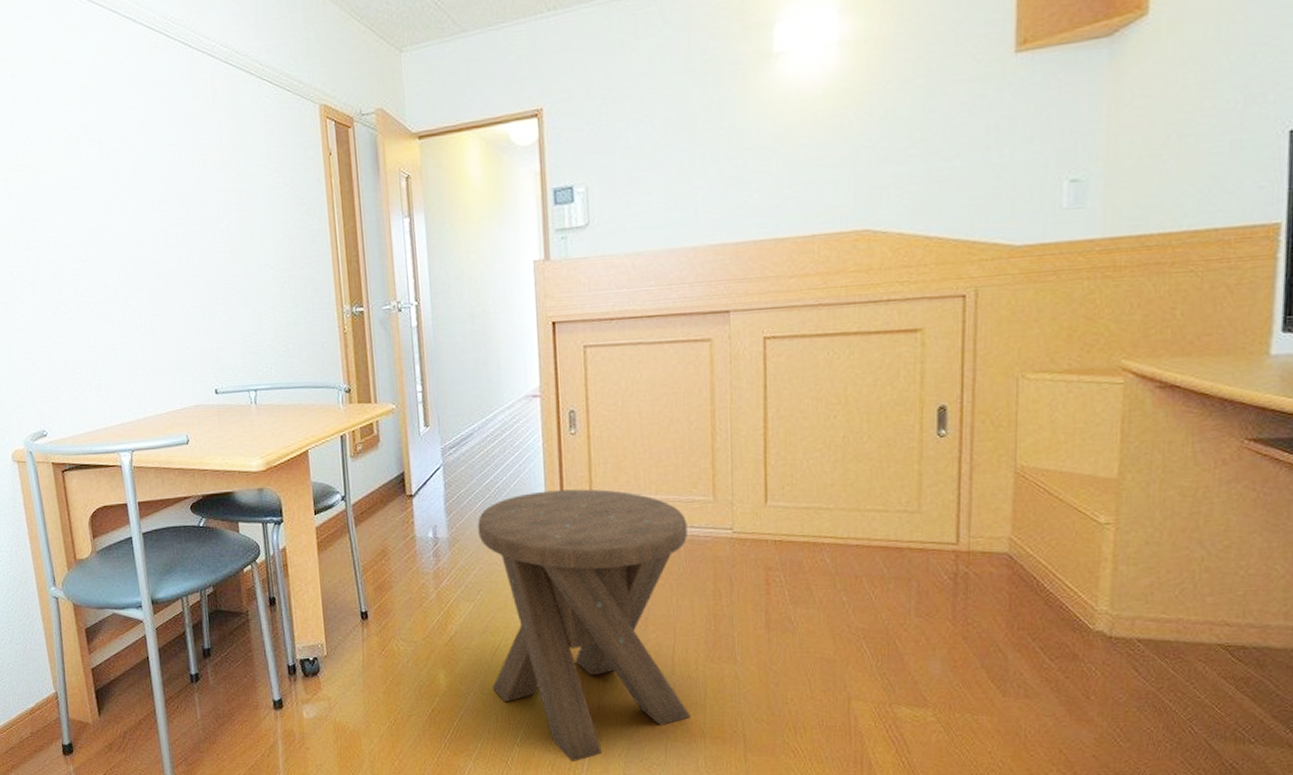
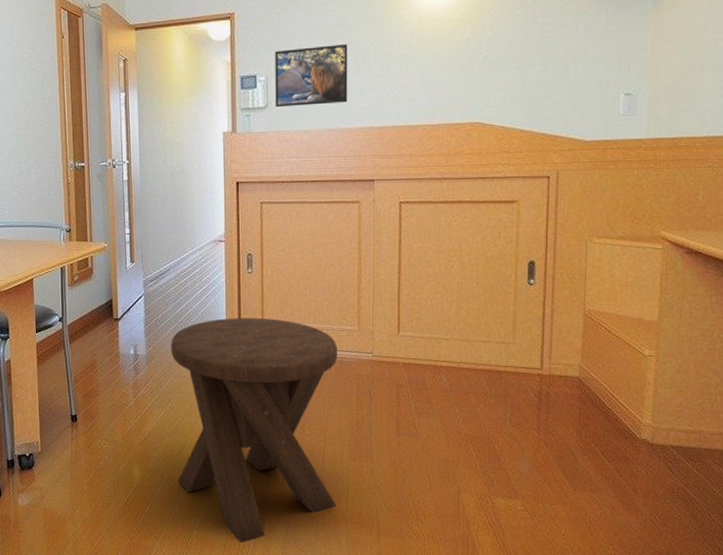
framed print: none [596,139,693,226] -> present [275,44,348,108]

